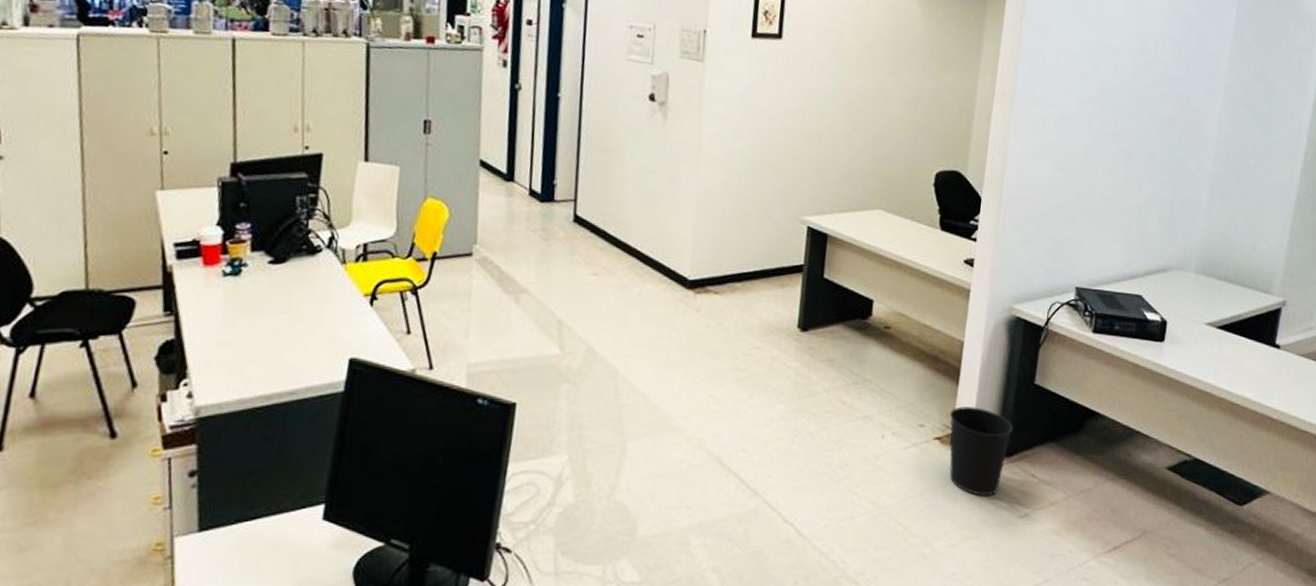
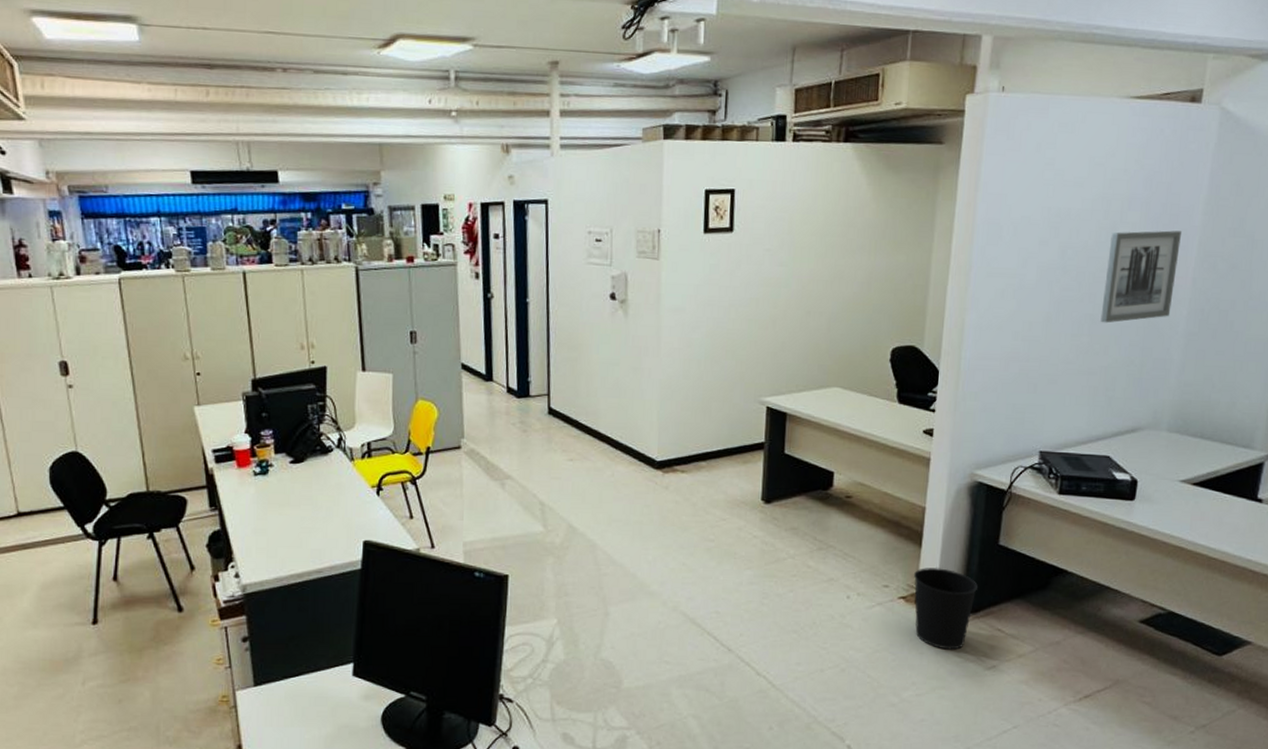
wall art: none [1135,70,1209,160] -> present [1100,230,1181,323]

